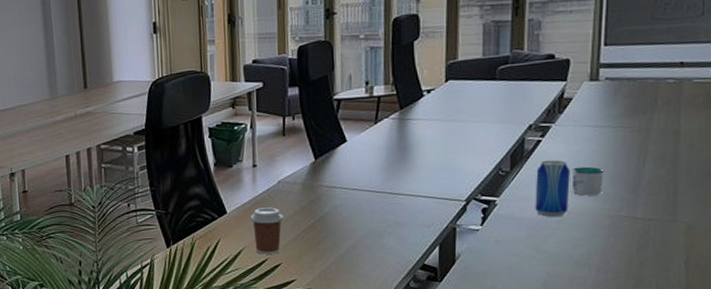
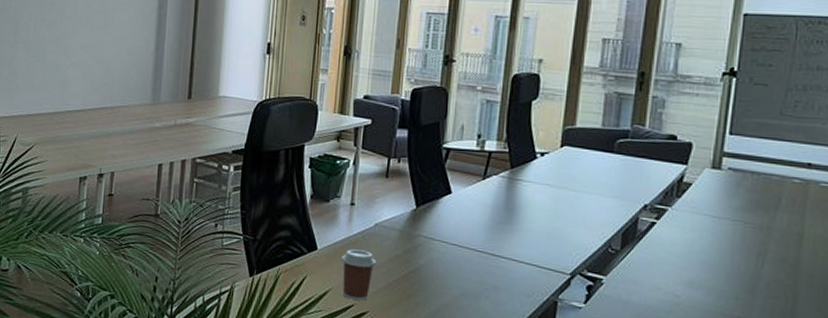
beer can: present [535,160,570,218] -> none [643,244,684,308]
mug: present [571,166,604,196] -> none [684,256,720,290]

